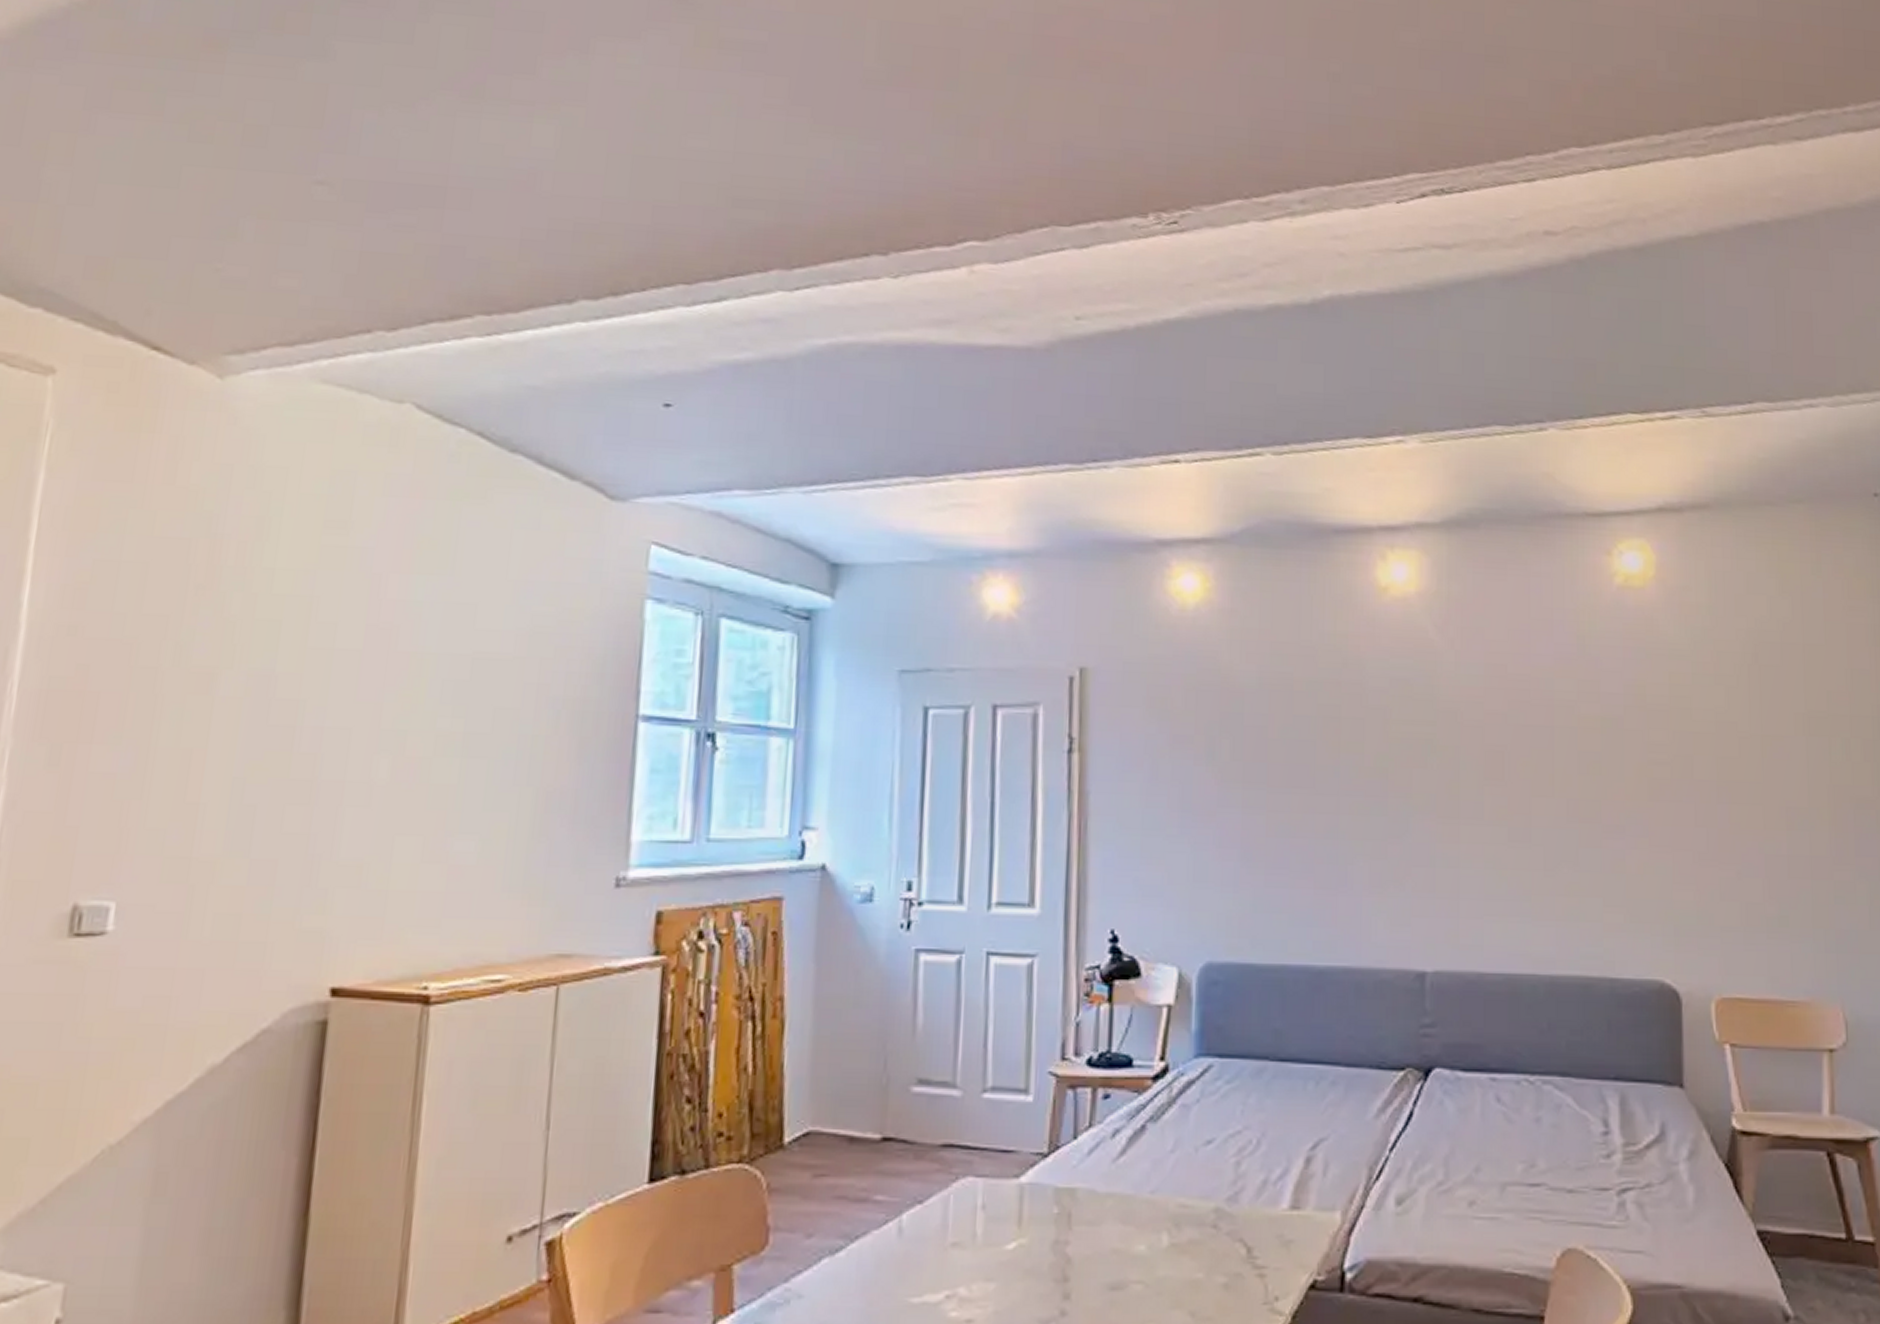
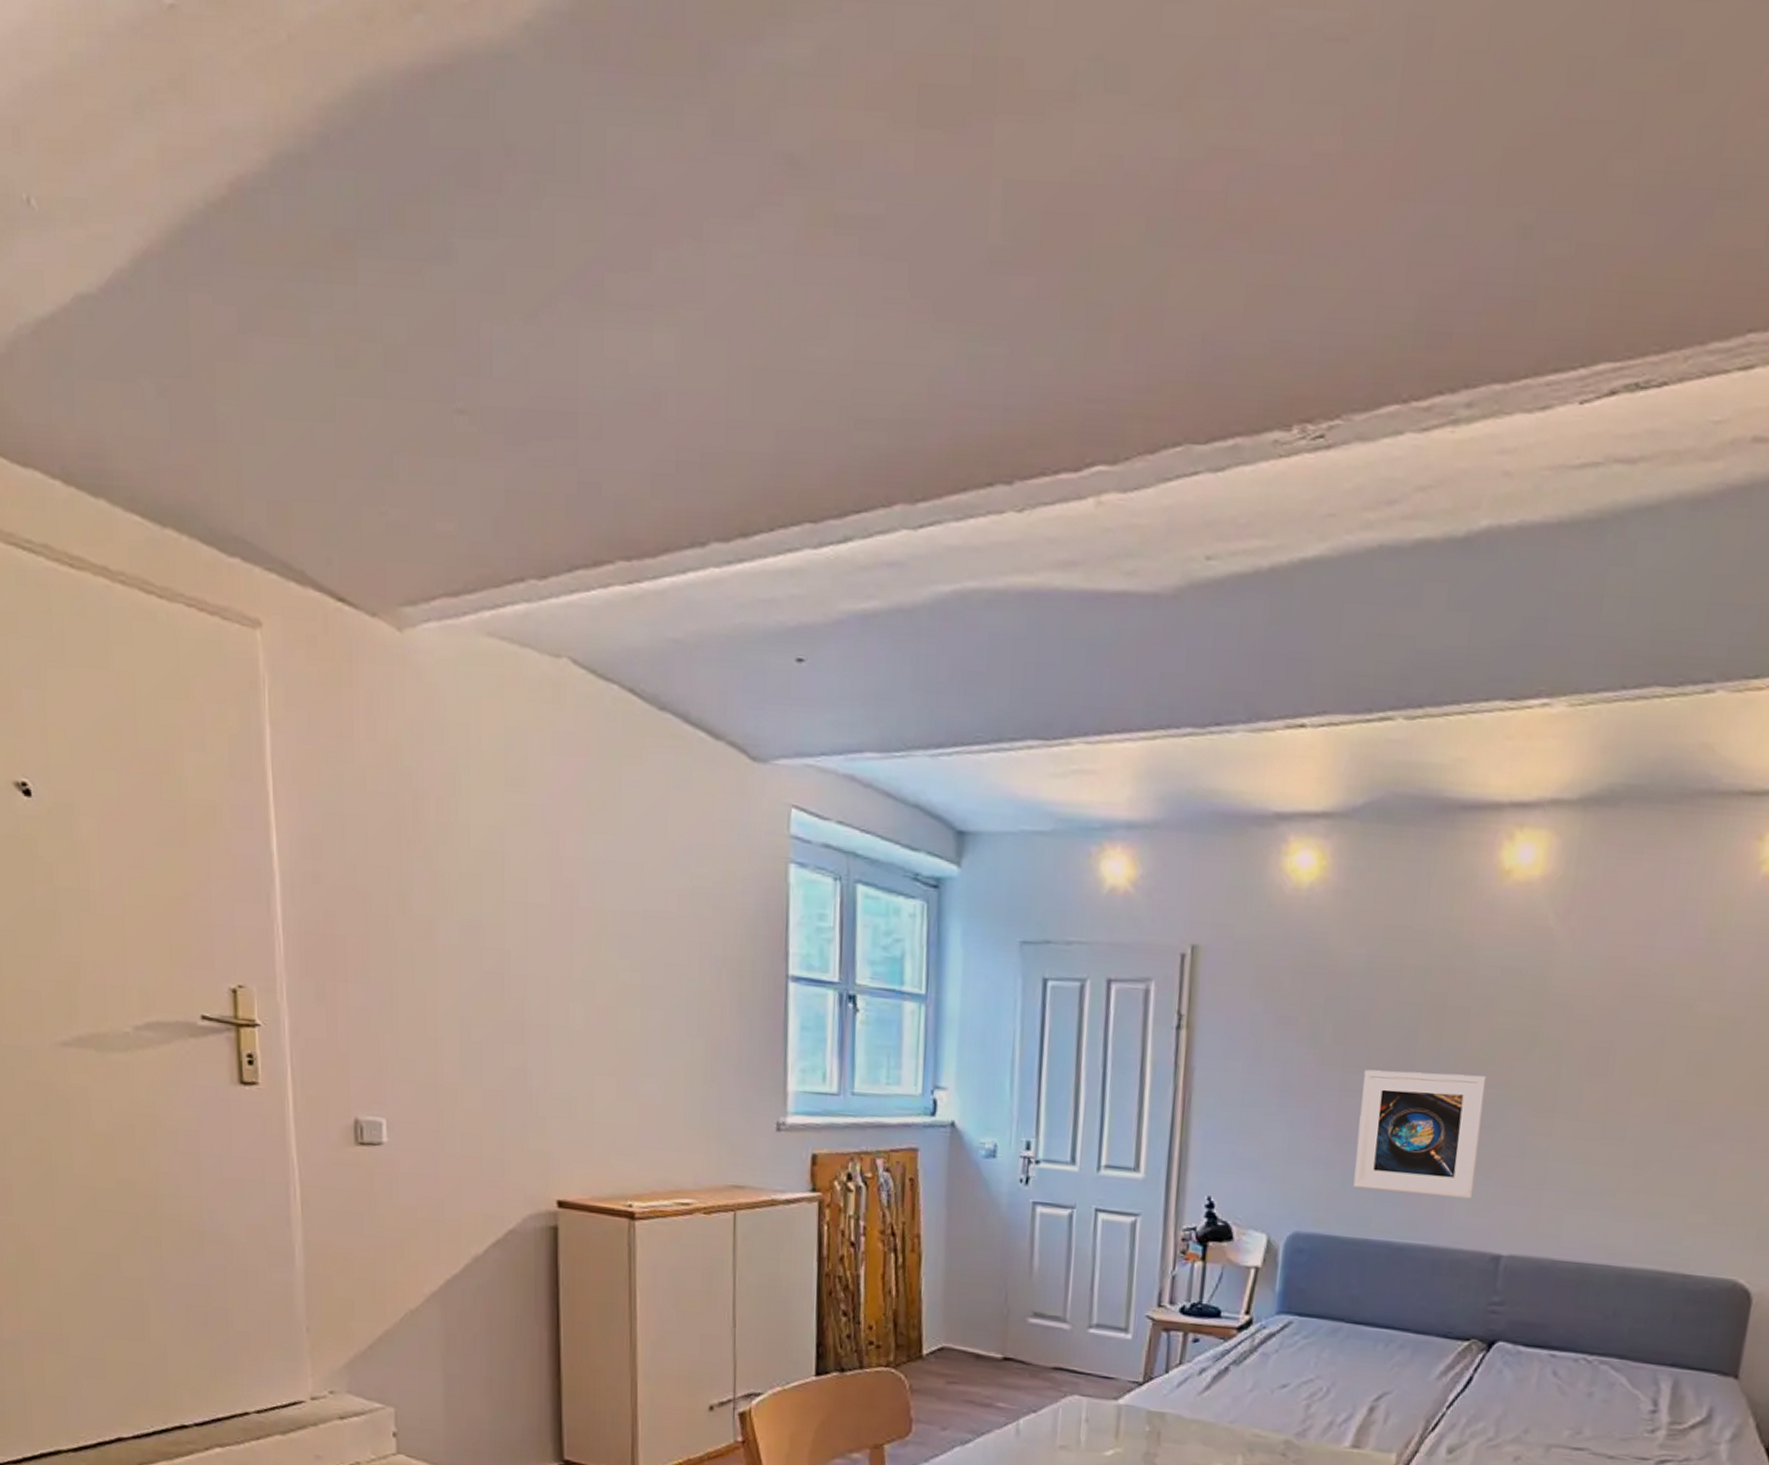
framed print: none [1265,784,1390,914] -> present [1353,1069,1487,1199]

